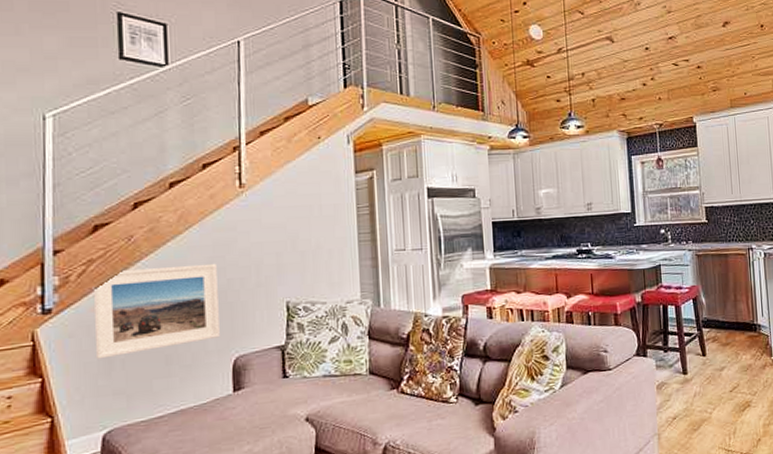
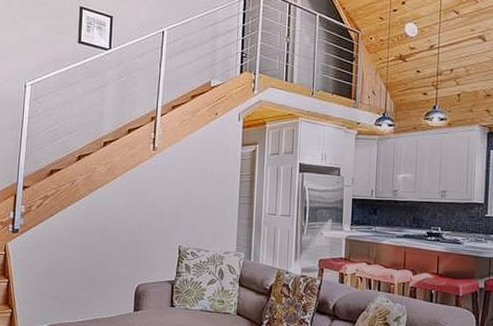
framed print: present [92,263,220,359] -> none [43,207,131,271]

